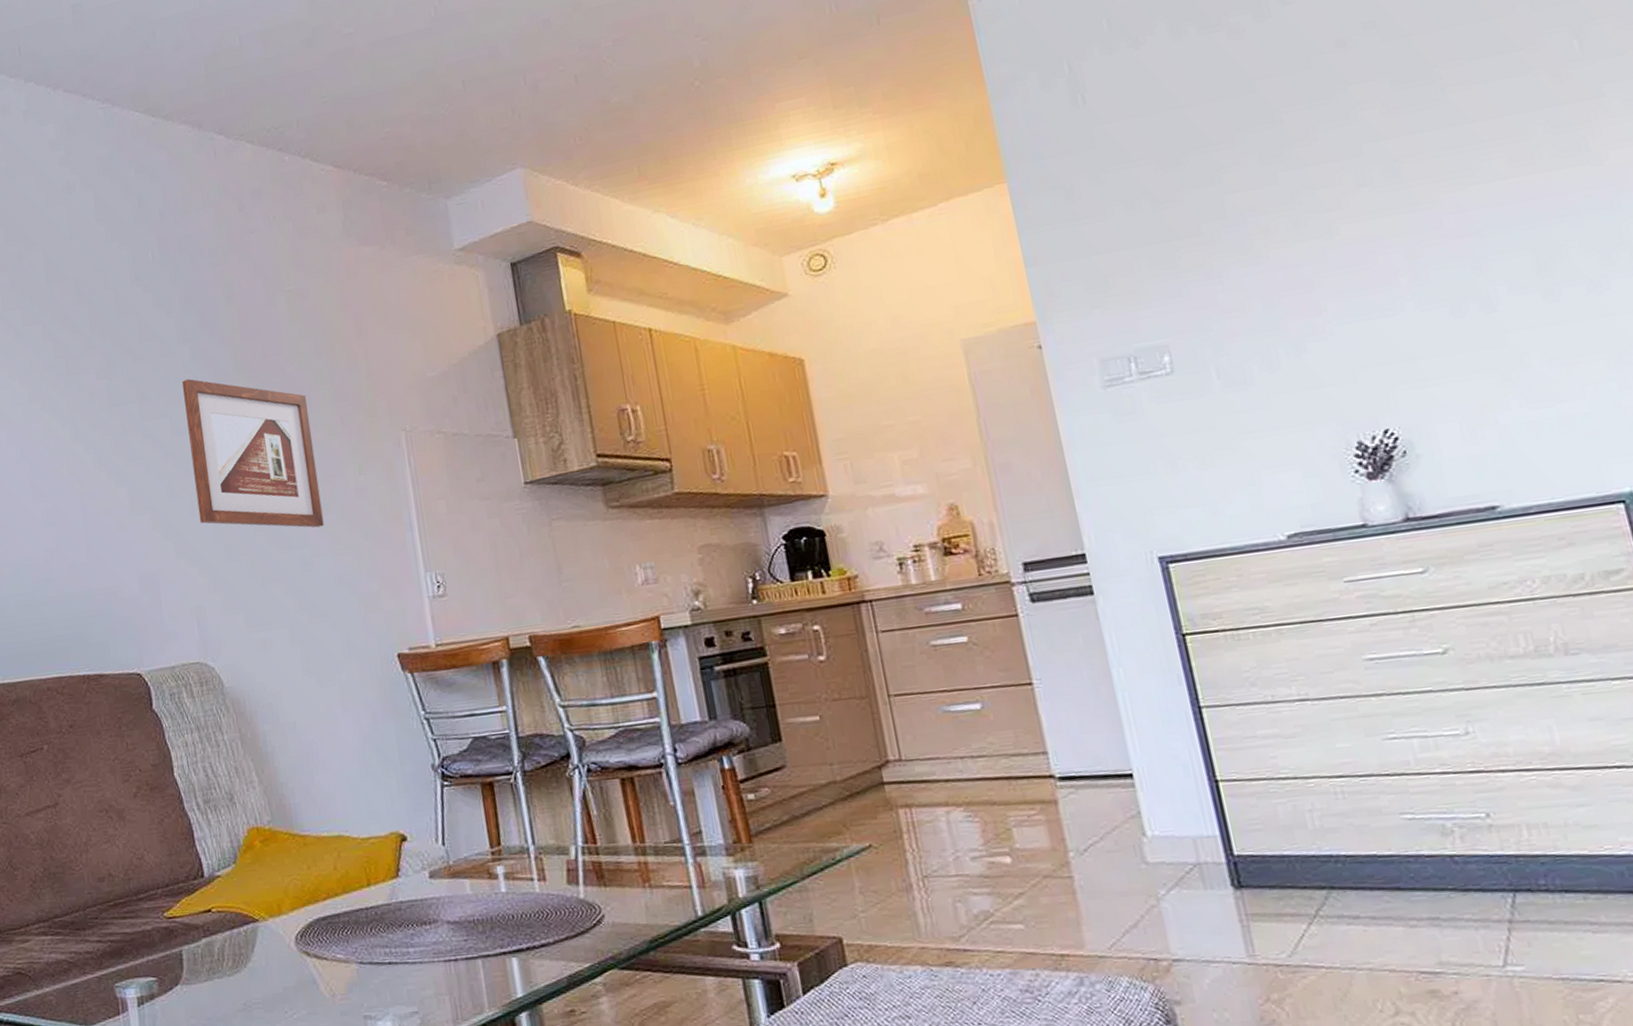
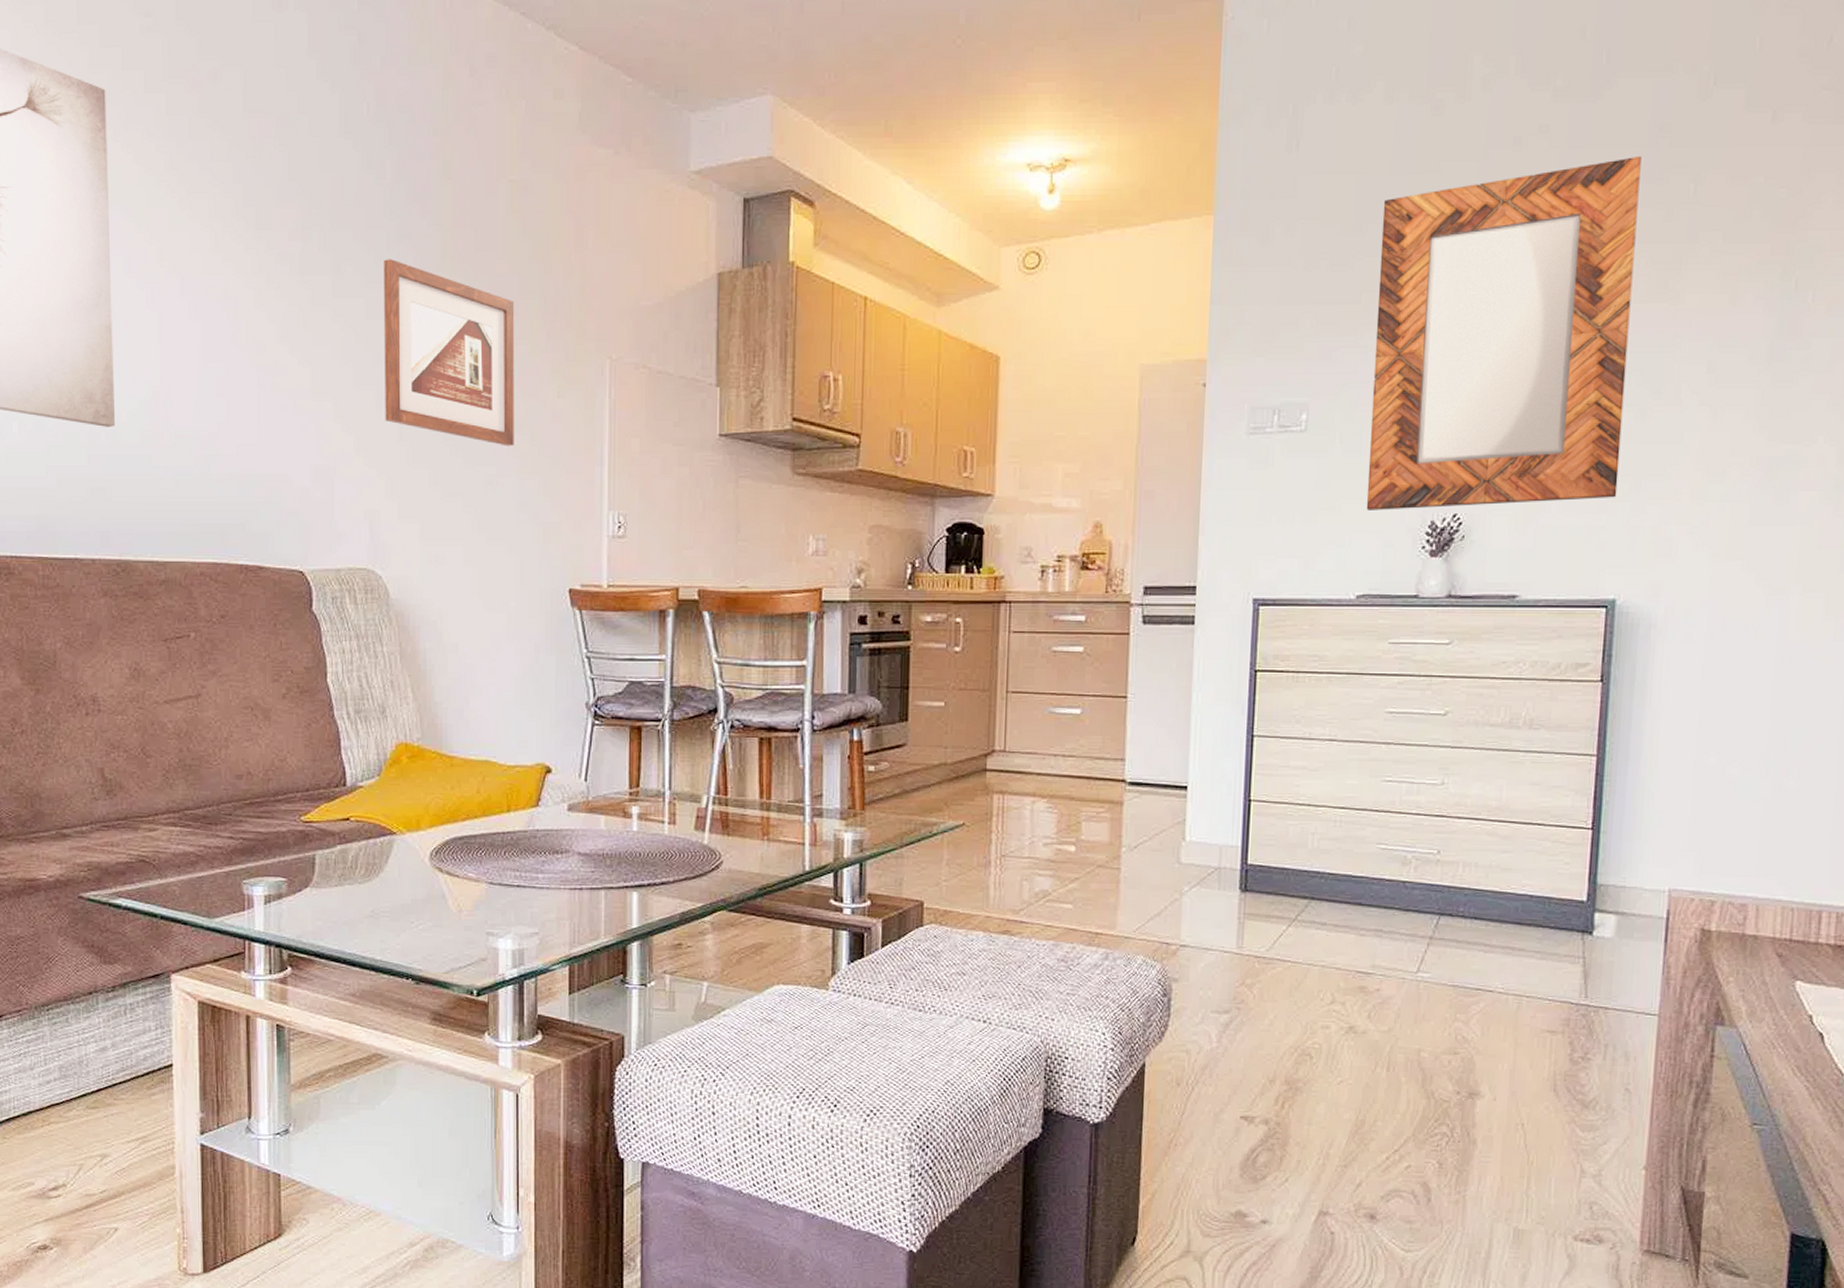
home mirror: none [1198,25,1594,443] -> present [1366,155,1642,510]

